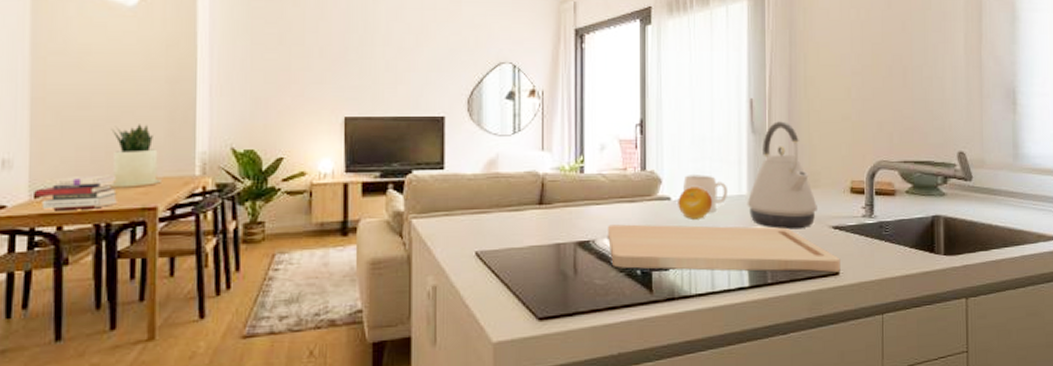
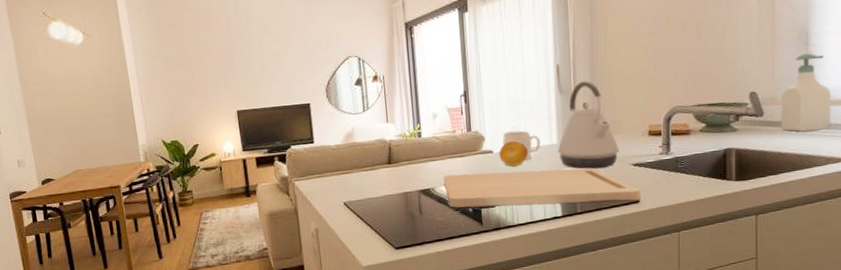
books: present [34,174,117,210] -> none [41,165,94,192]
planter: present [110,124,161,190] -> none [81,128,120,176]
soap bottle: none [990,114,1040,202] -> present [781,53,832,132]

